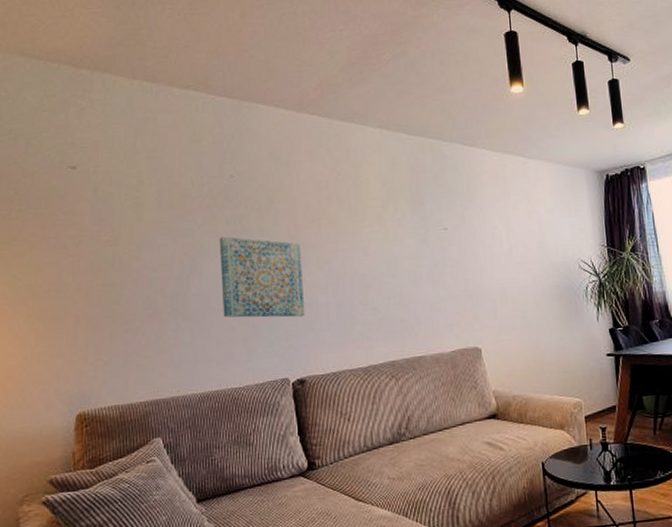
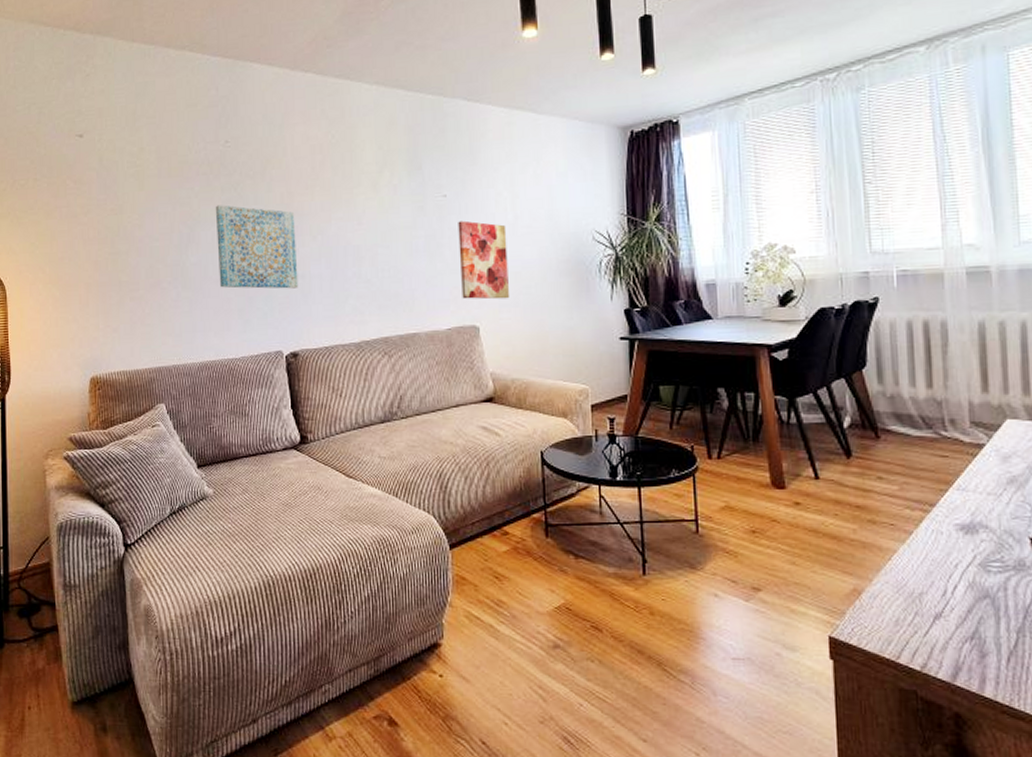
wall art: none [459,251,507,323] -> present [458,220,509,300]

